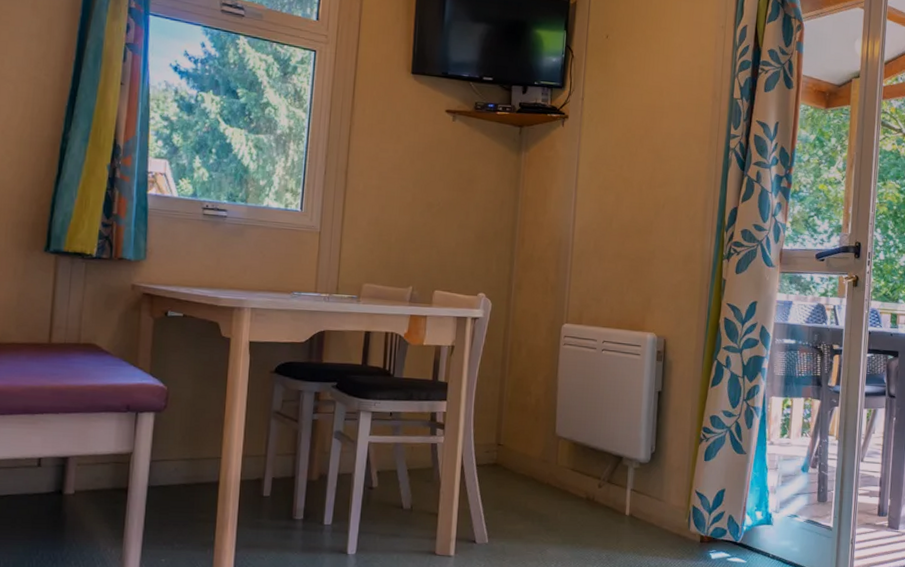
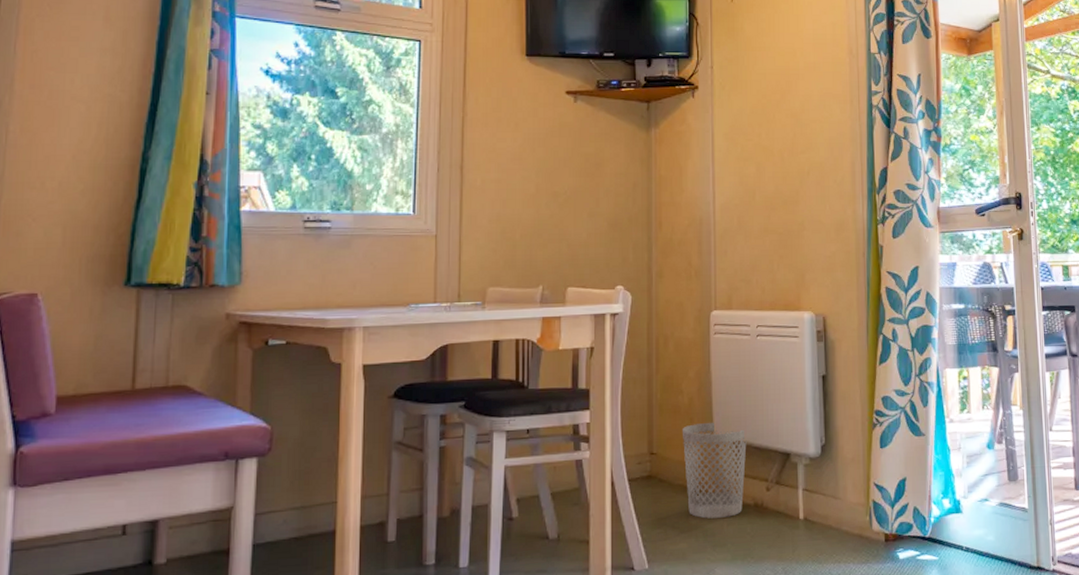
wastebasket: none [527,422,585,507] -> present [682,423,747,519]

